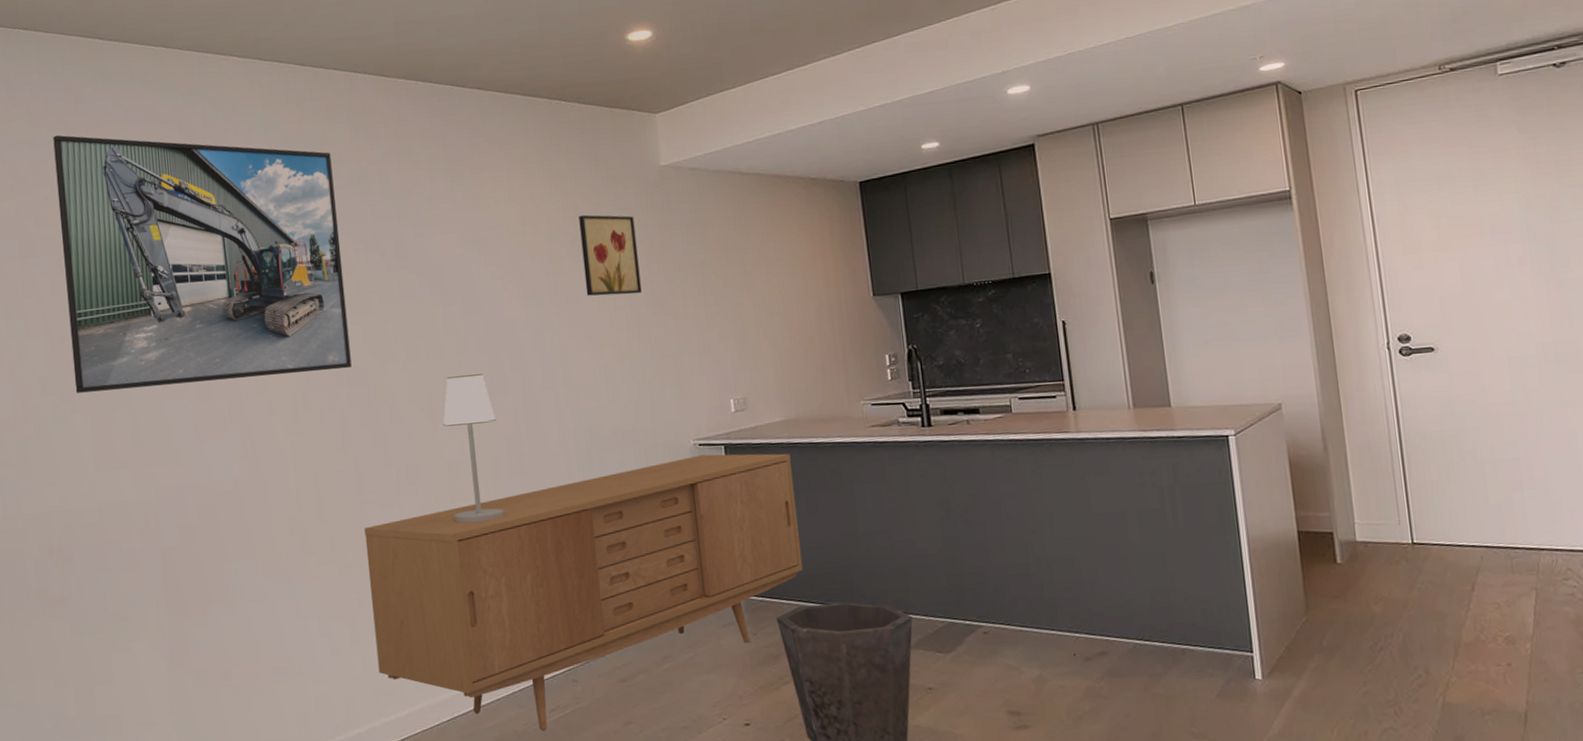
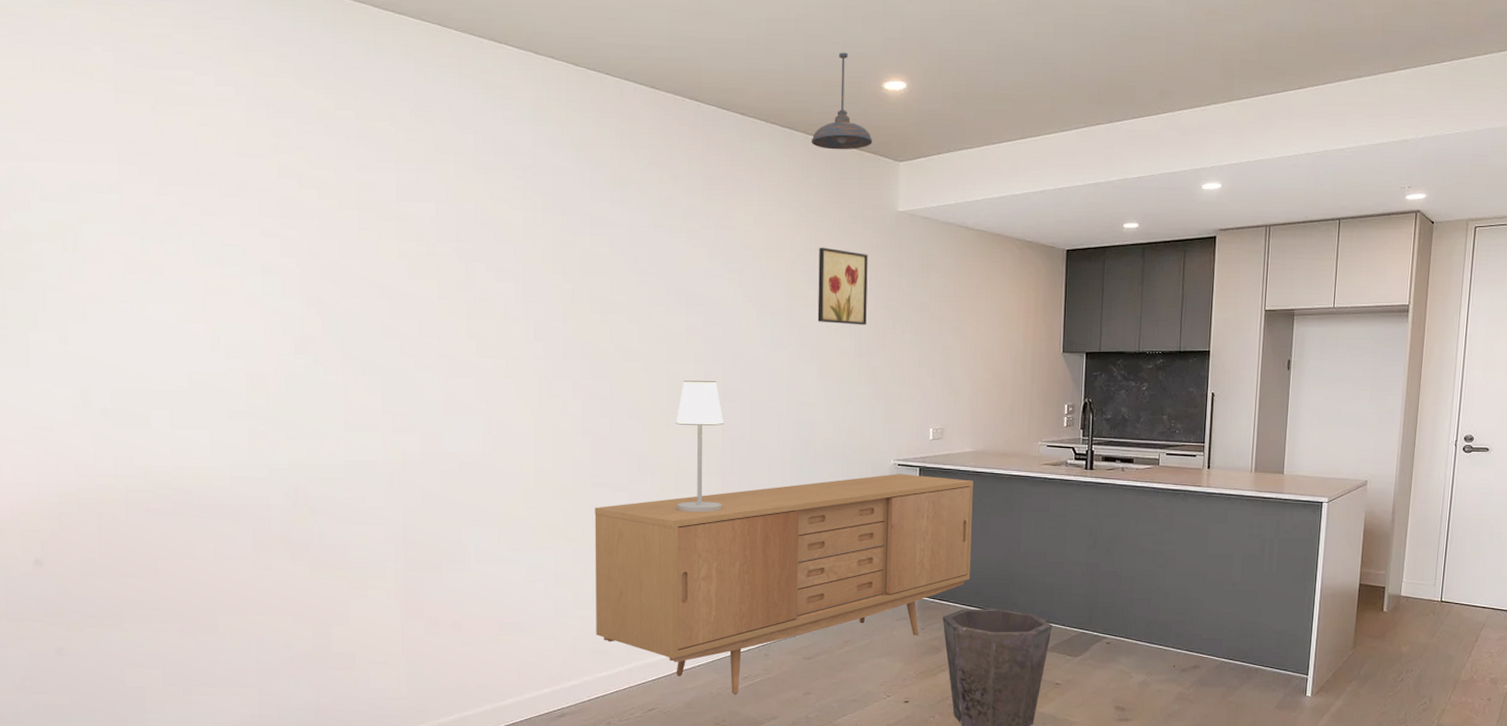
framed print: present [53,135,352,393] -> none [320,98,597,362]
pendant light: none [556,9,623,112] -> present [811,52,873,150]

